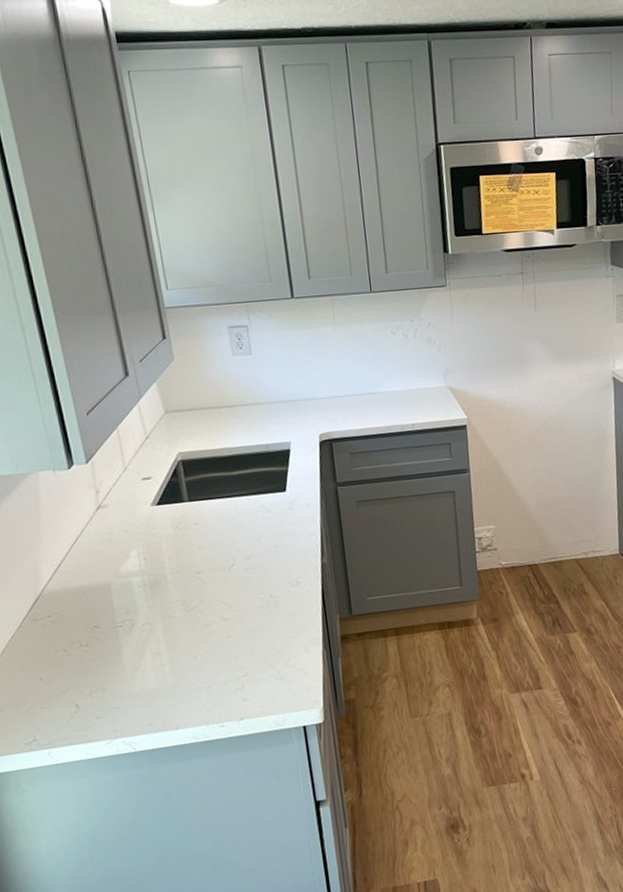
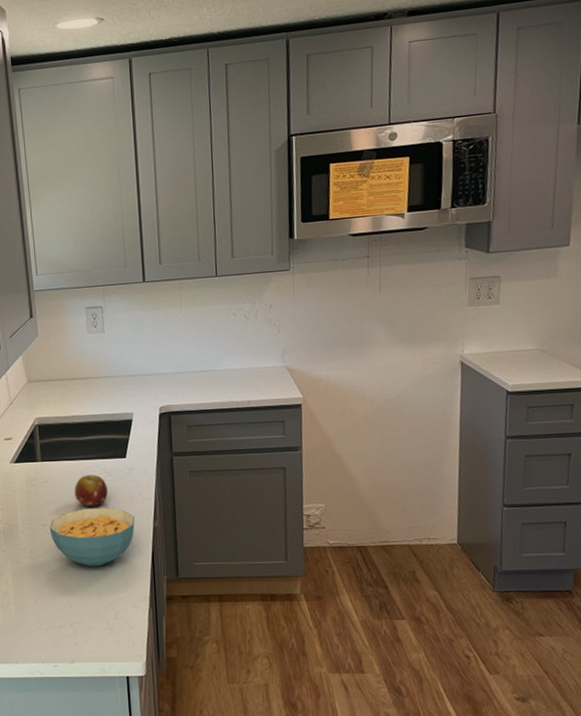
cereal bowl: none [203,547,301,614] -> present [49,507,135,567]
fruit: none [229,512,269,548] -> present [74,474,108,507]

